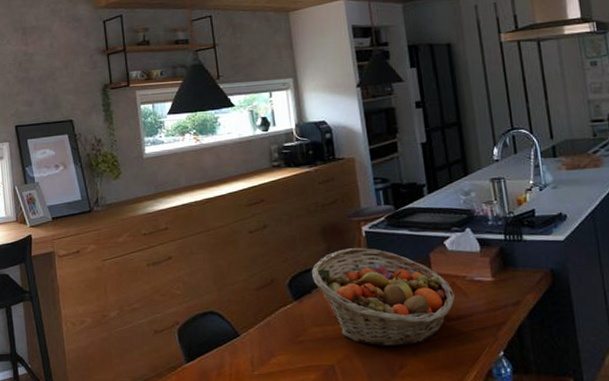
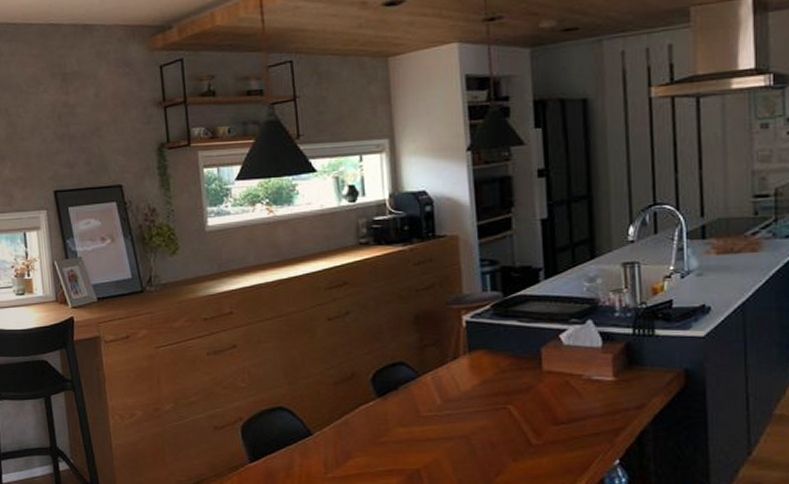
fruit basket: present [312,248,456,347] -> none [400,340,568,451]

